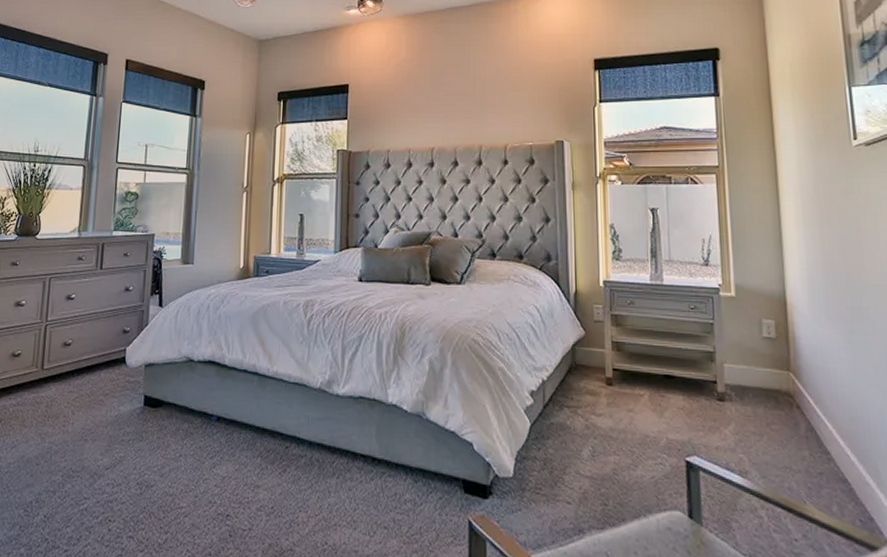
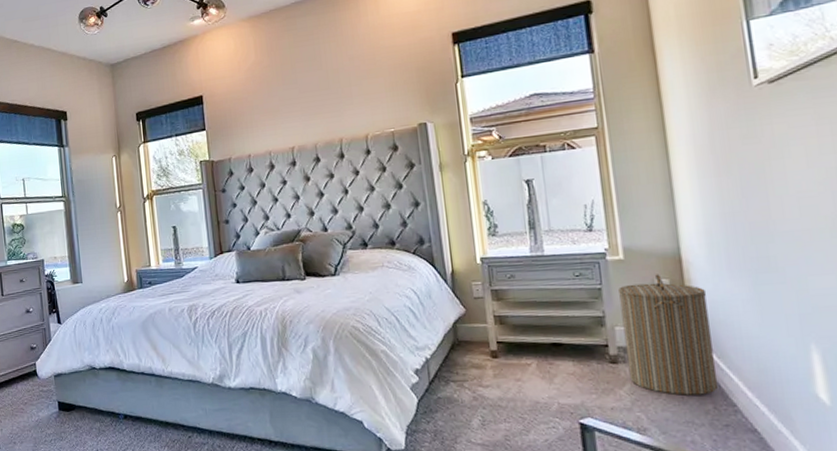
laundry hamper: none [729,314,815,440] -> present [619,274,719,396]

